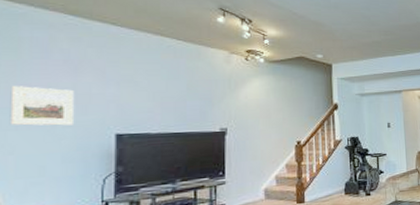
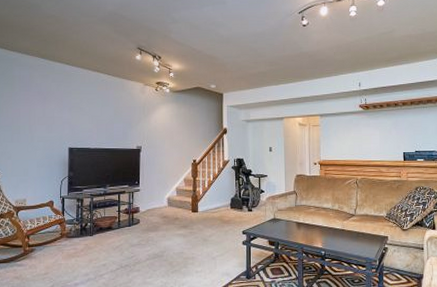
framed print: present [9,86,74,126] -> none [8,111,44,140]

